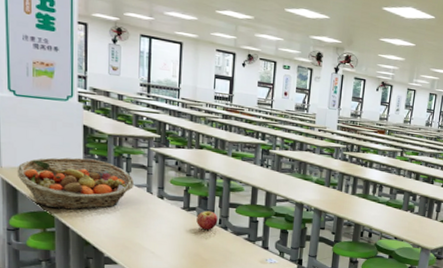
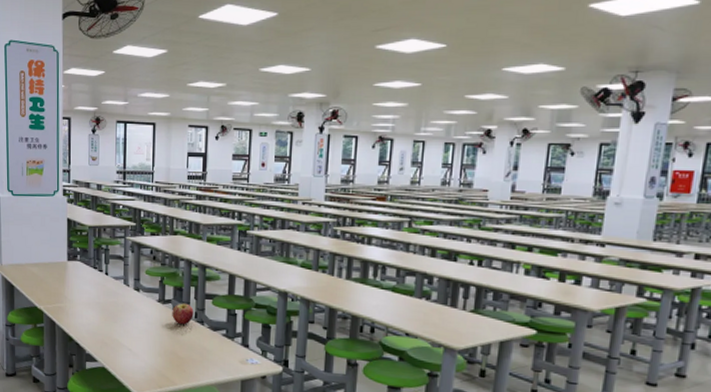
fruit basket: present [17,157,134,210] -> none [13,251,112,305]

